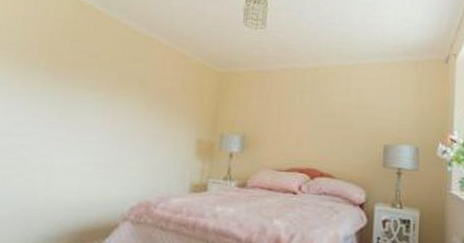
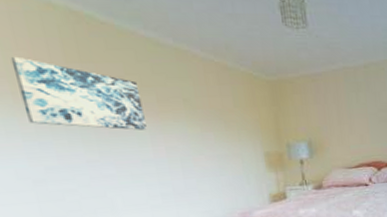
wall art: none [18,31,108,102] -> present [10,56,147,130]

